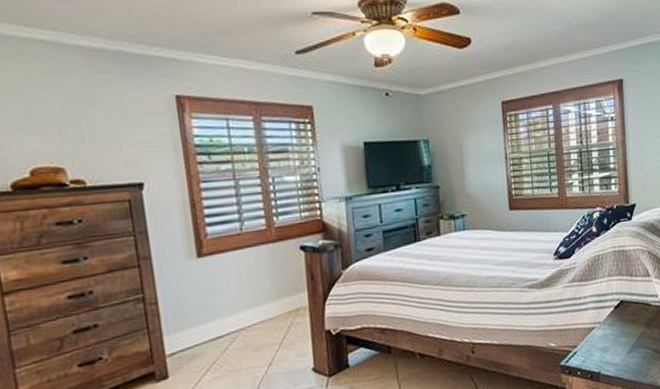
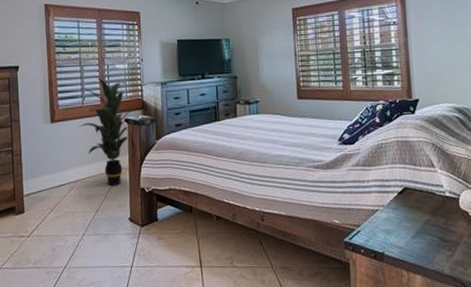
indoor plant: none [236,194,311,332] -> present [79,77,133,186]

